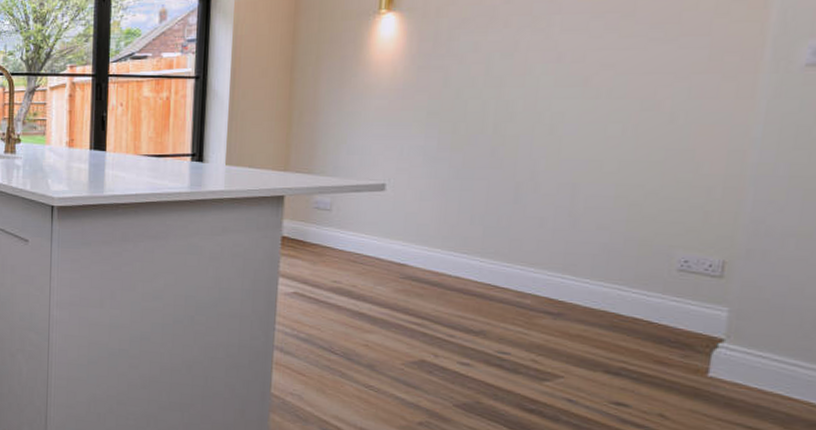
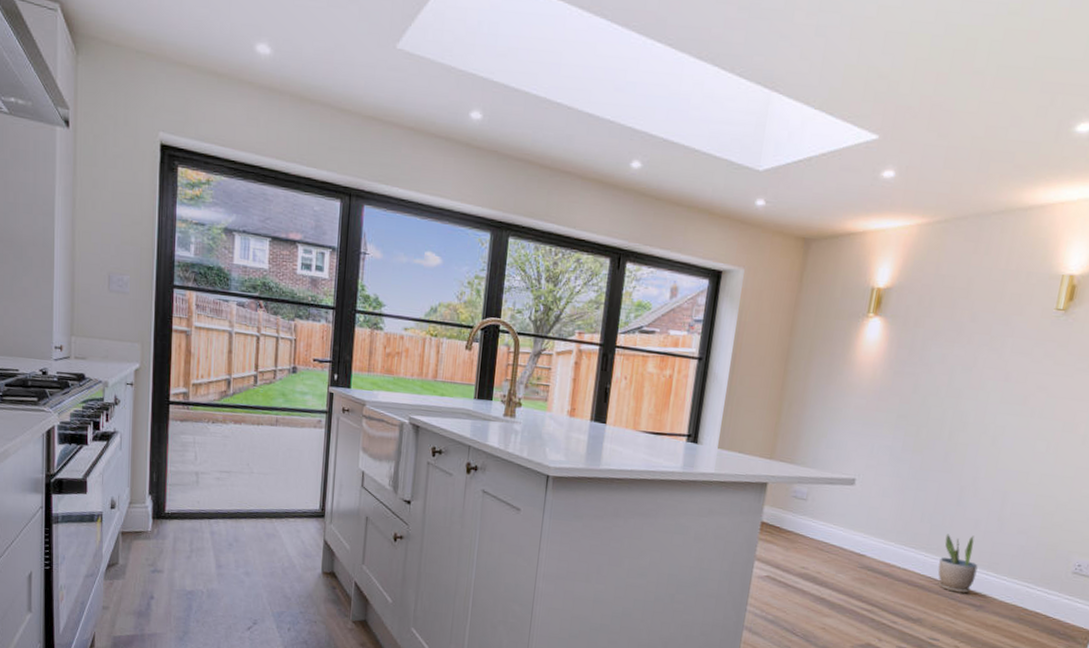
potted plant: none [498,235,550,301] -> present [938,534,978,594]

